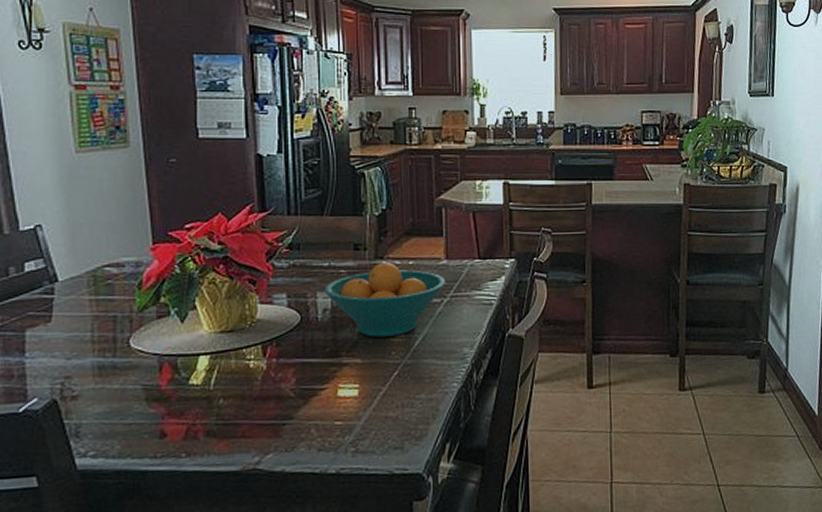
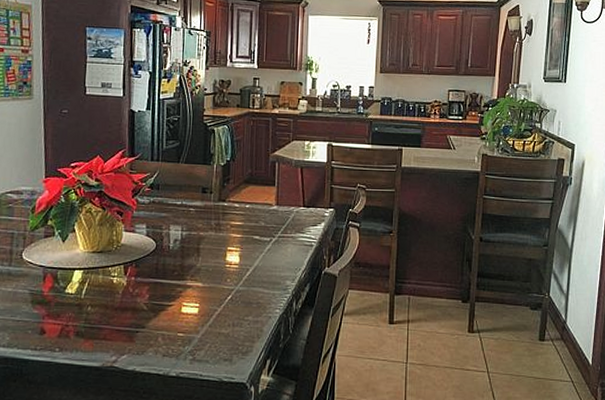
fruit bowl: present [324,263,446,338] -> none [176,205,275,267]

